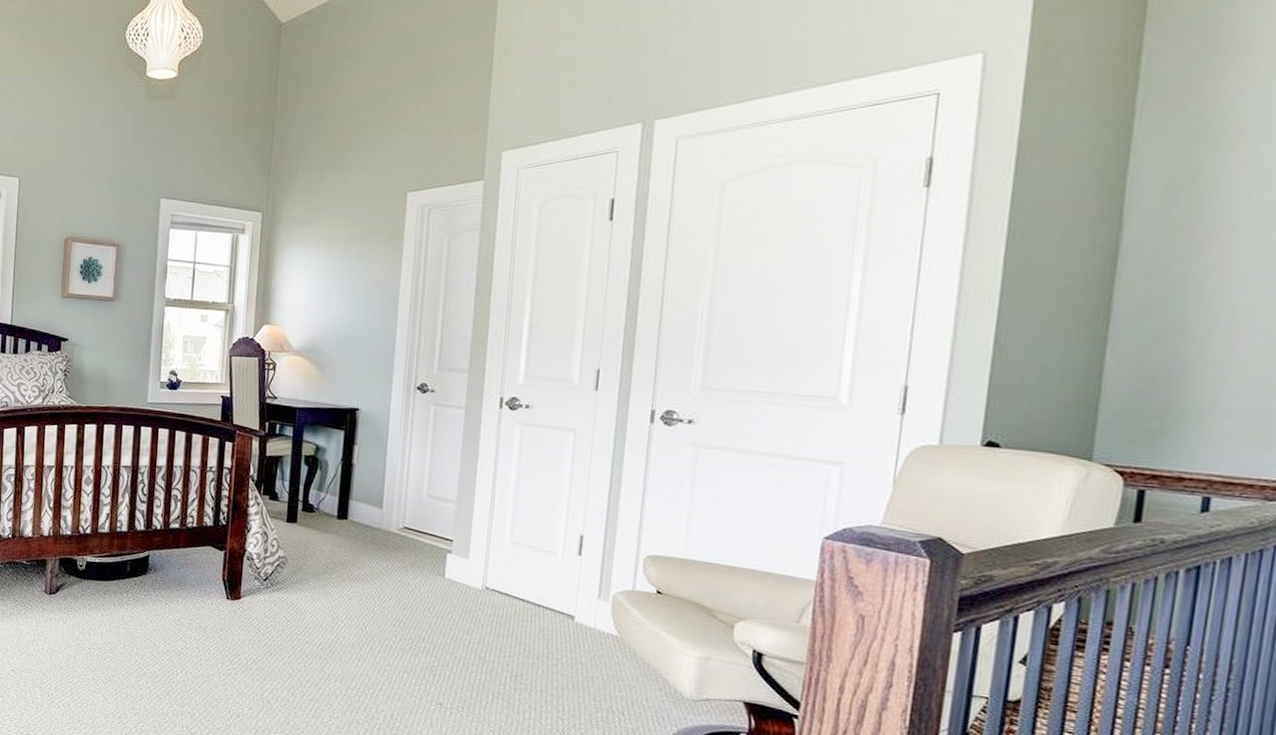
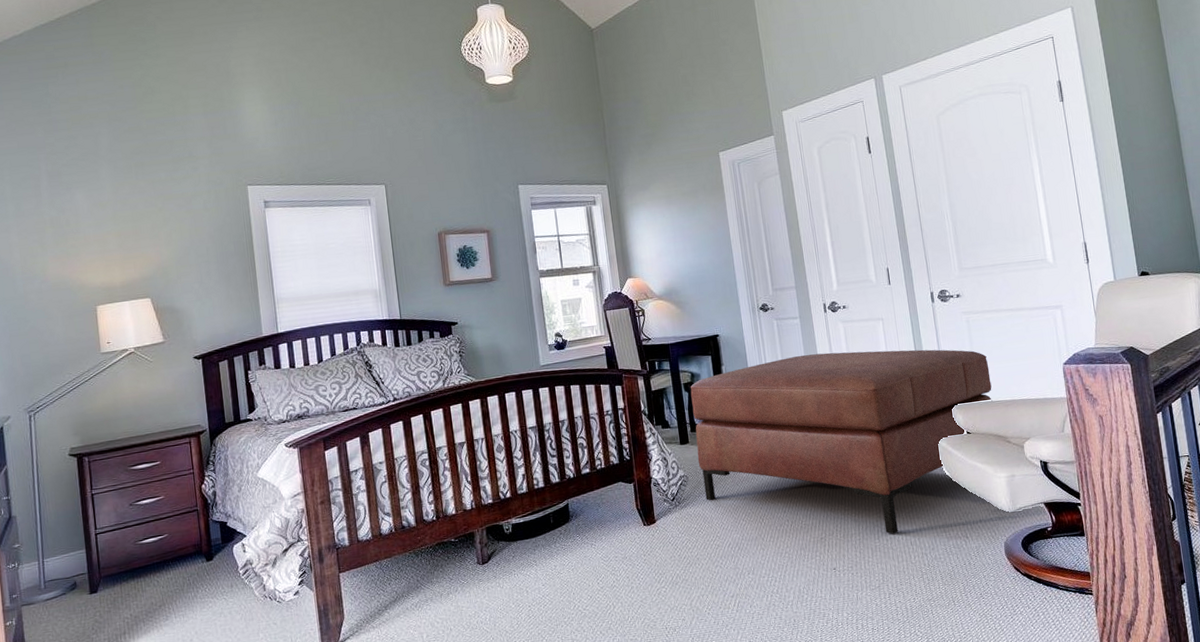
ottoman: none [303,451,711,685] -> present [690,349,992,534]

